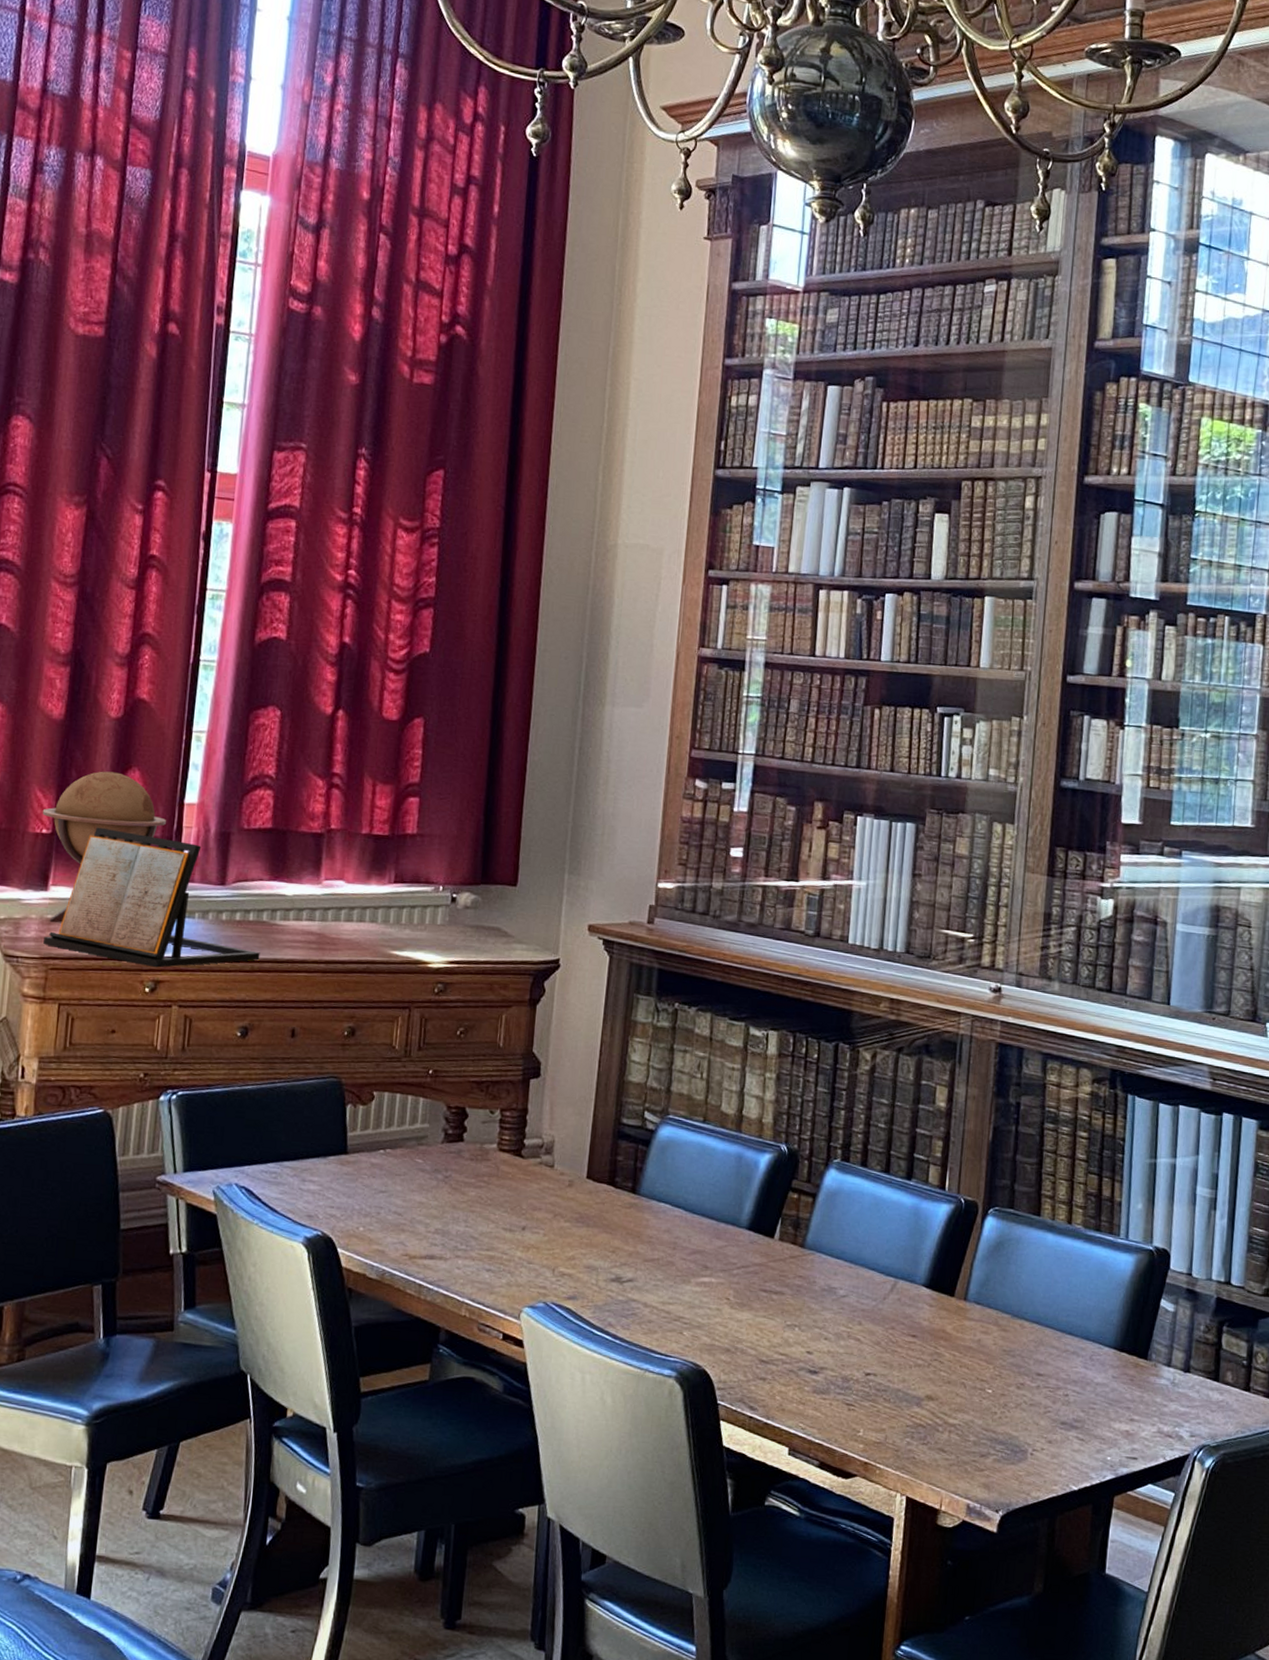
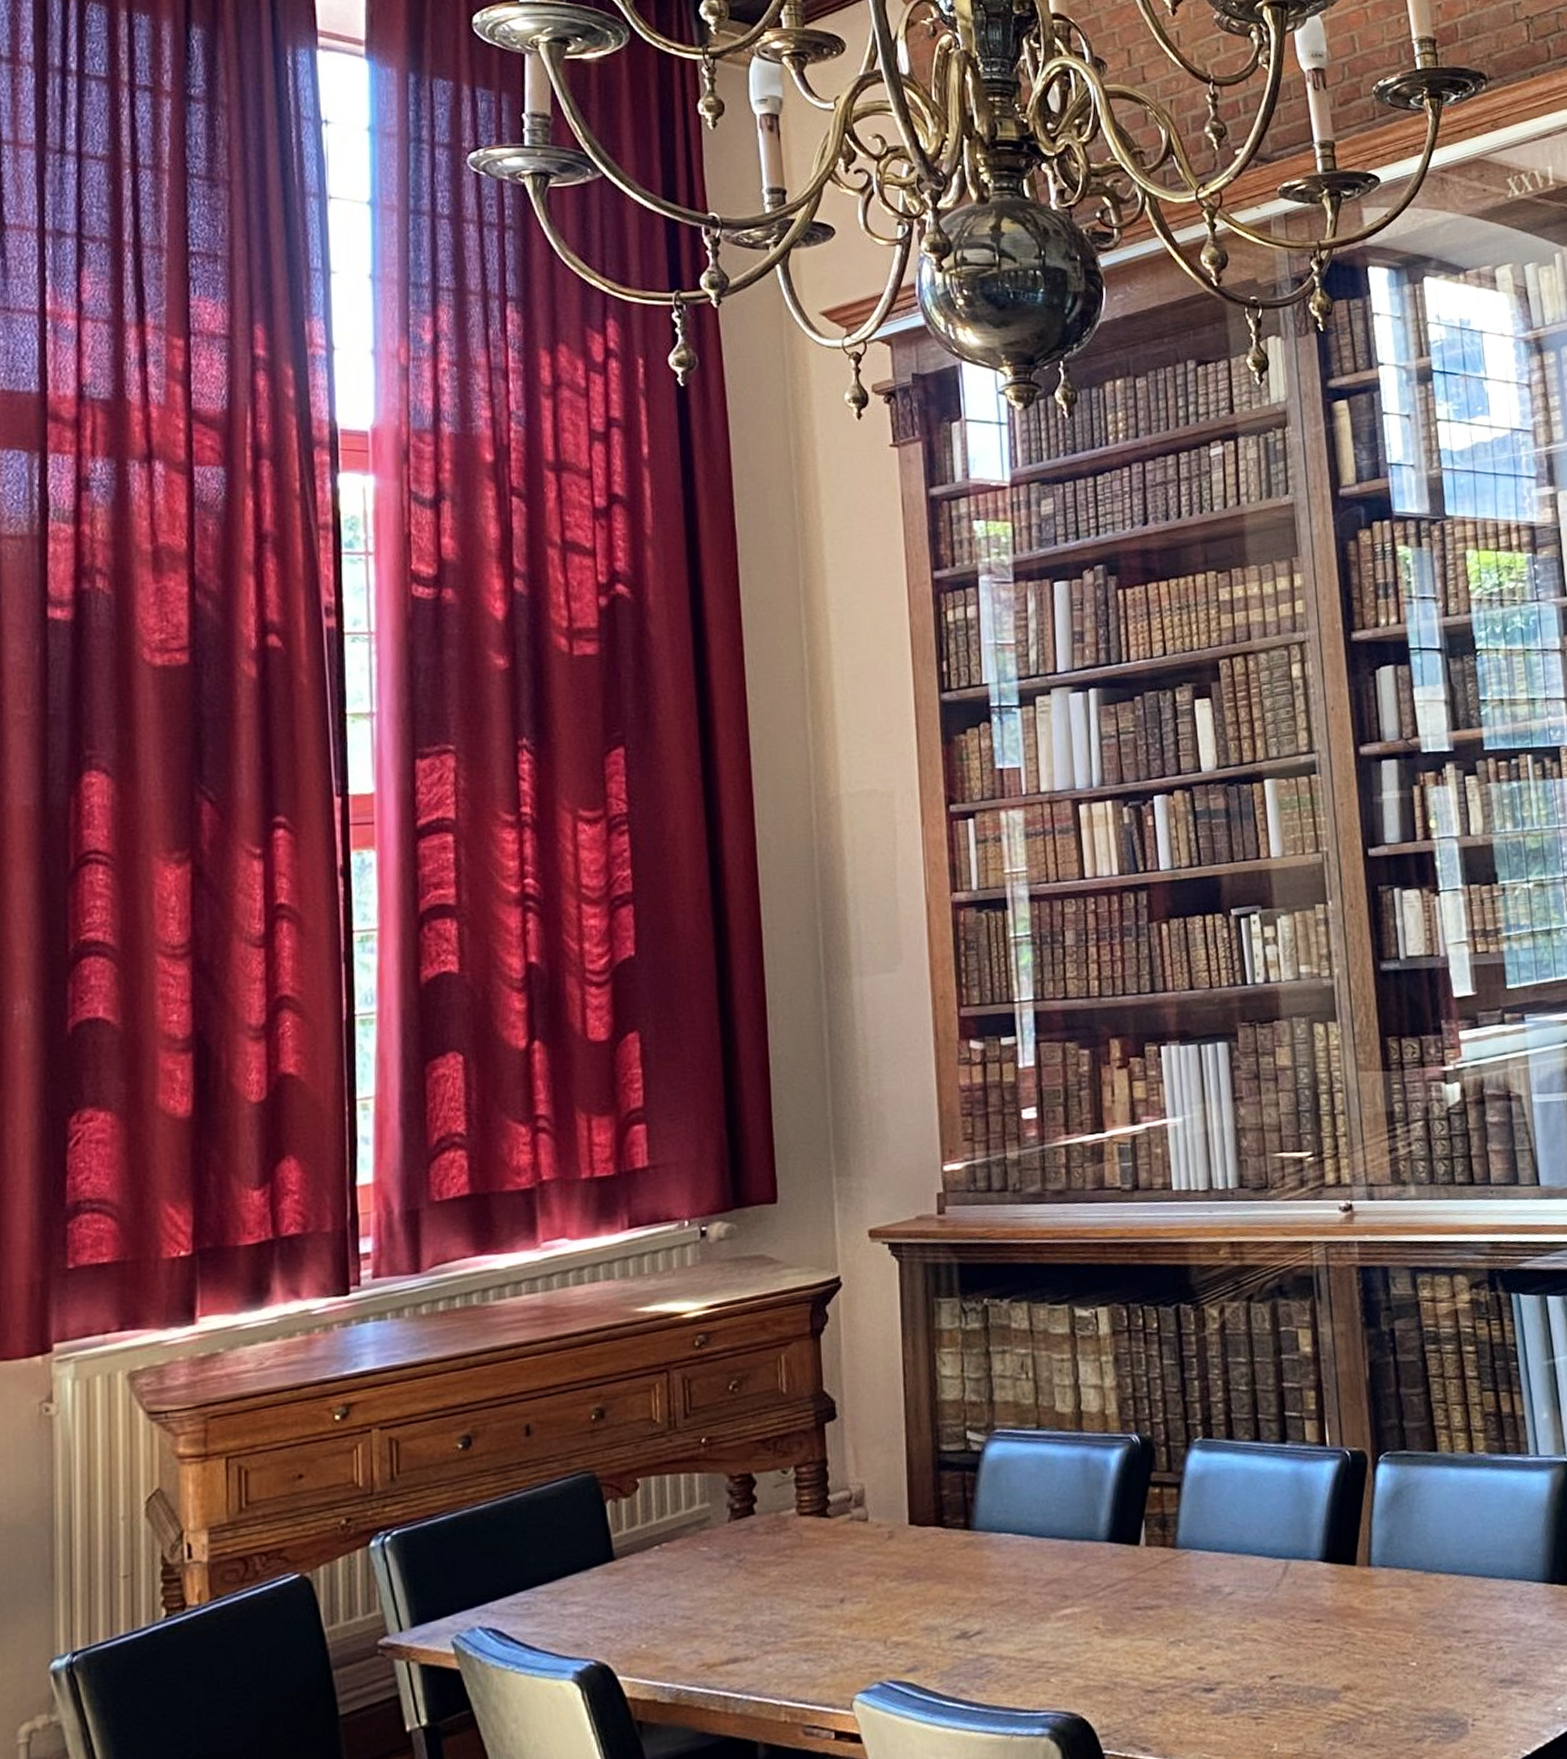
globe: present [42,771,166,923] -> none [177,1165,336,1362]
book stand: present [43,827,260,968] -> none [197,1231,475,1391]

